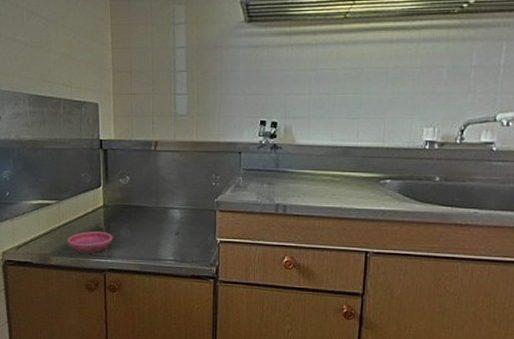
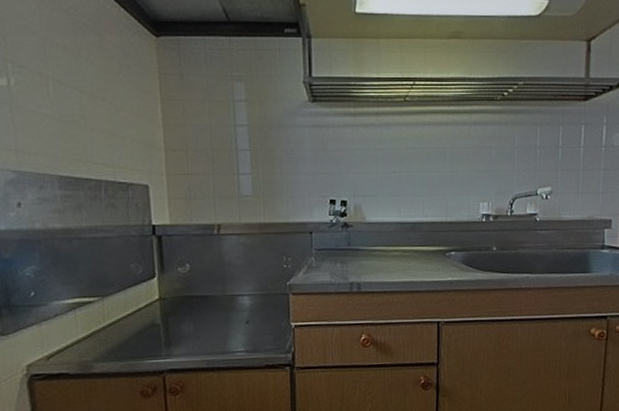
saucer: present [67,231,113,254] -> none [114,328,173,356]

